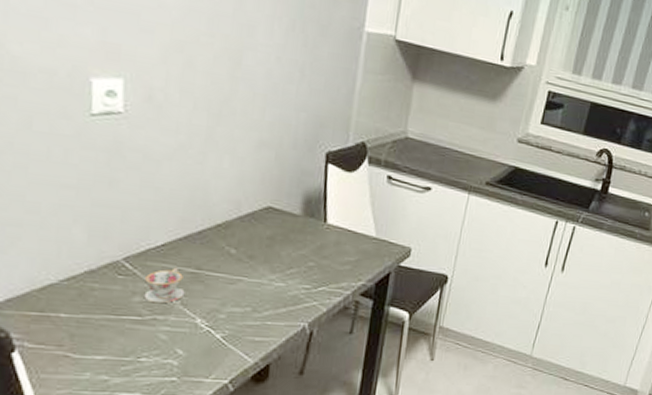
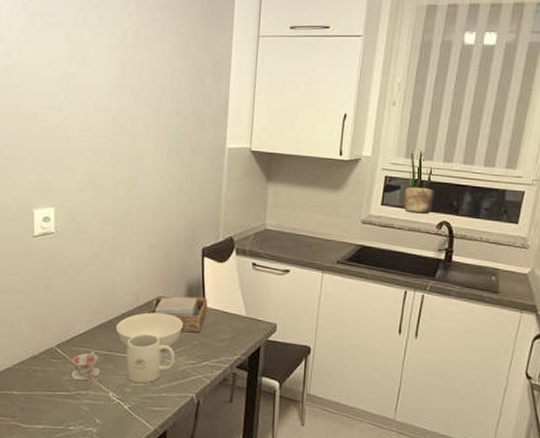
bowl: none [208,225,297,275] -> present [116,312,183,353]
mug: none [220,250,286,310] -> present [125,333,176,384]
napkin holder: none [248,205,330,253] -> present [145,295,208,333]
potted plant: none [565,64,602,140] -> present [404,148,435,215]

